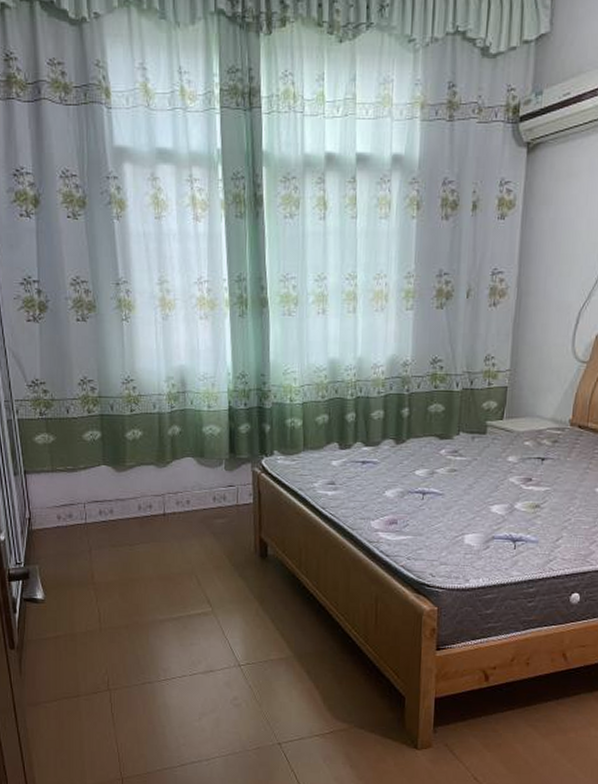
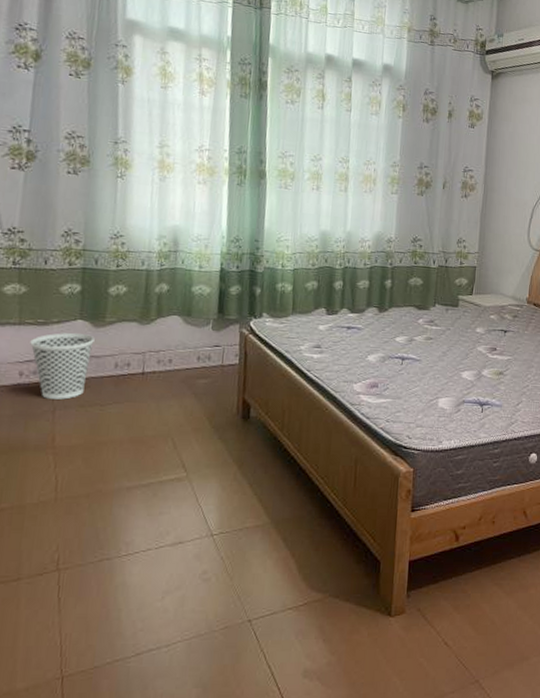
wastebasket: none [63,478,118,540] -> present [30,333,95,400]

